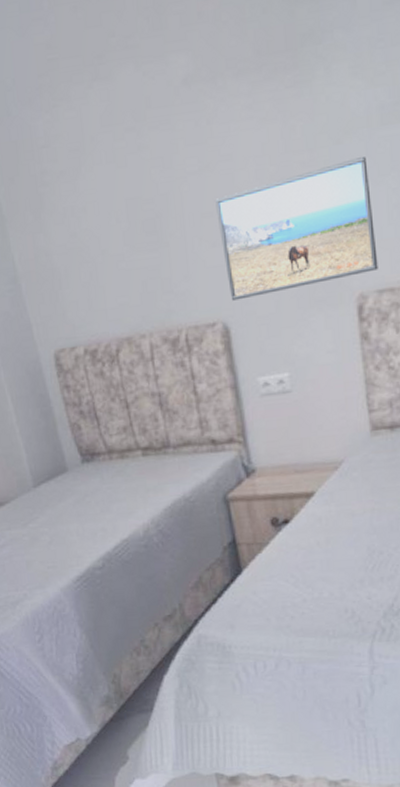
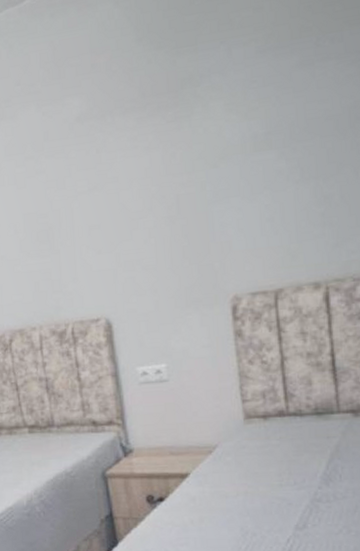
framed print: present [215,156,378,301] -> none [102,177,252,300]

